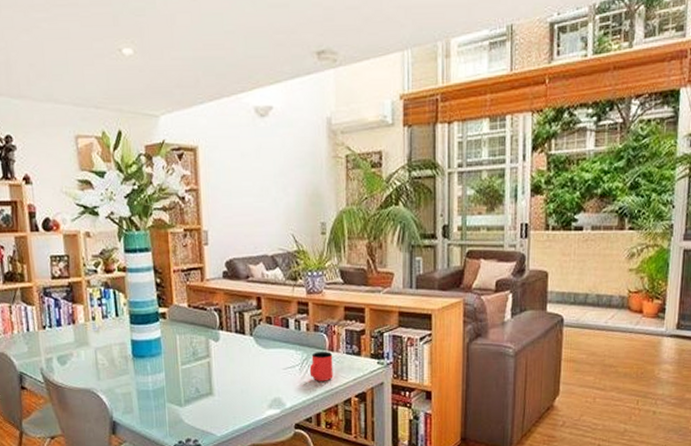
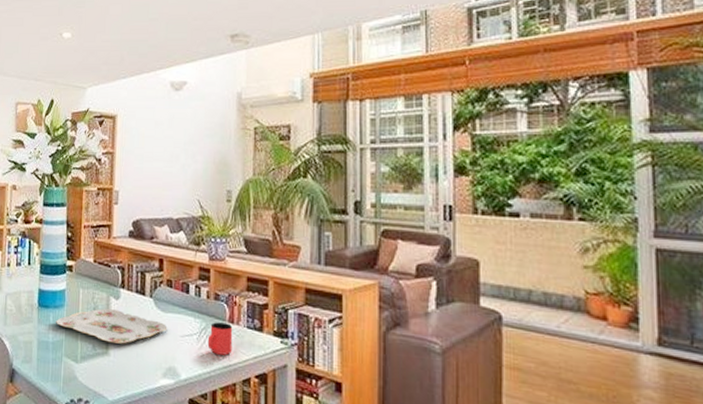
serving tray: none [154,351,270,383] -> present [56,308,168,344]

